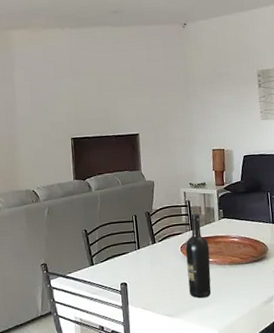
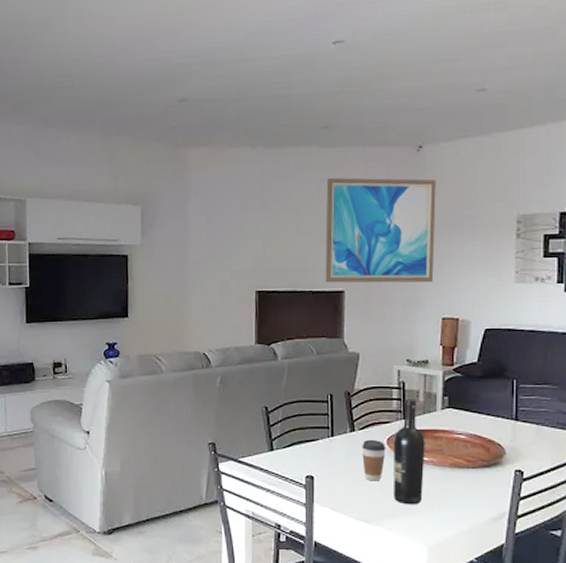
wall art: none [119,47,204,129] -> present [325,177,436,283]
coffee cup: none [162,248,181,282] -> present [362,439,386,481]

